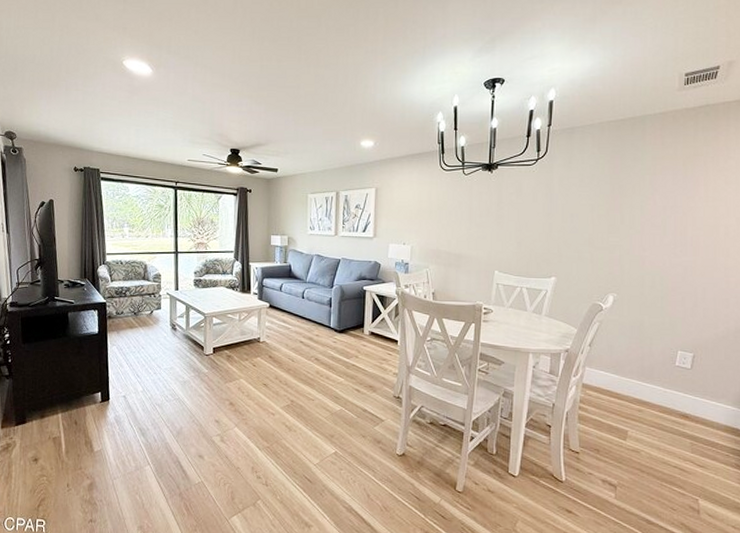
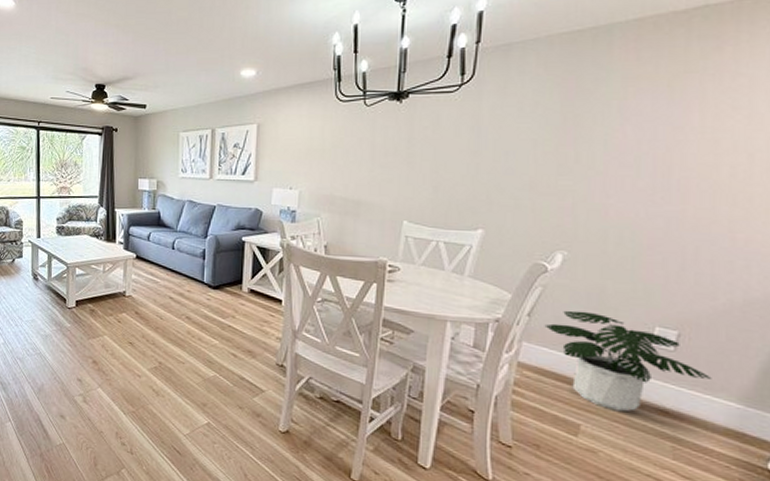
potted plant: none [601,340,716,419] -> present [544,310,712,412]

